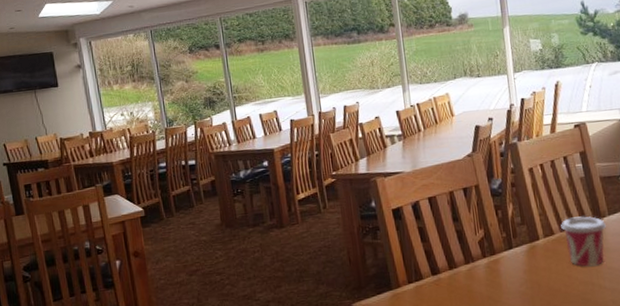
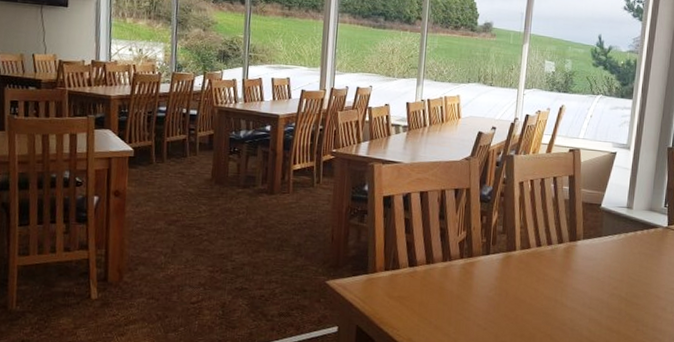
cup: present [561,216,607,267] -> none [538,235,580,284]

